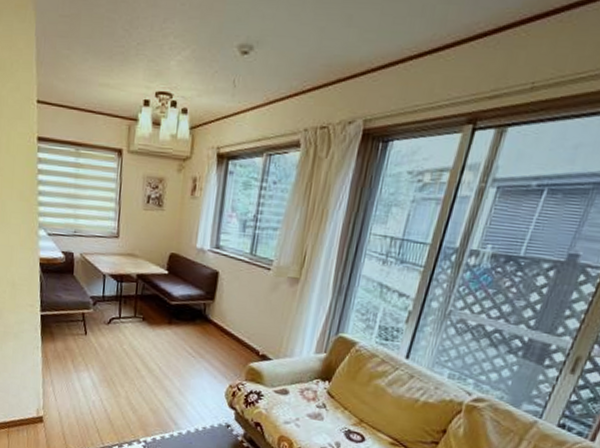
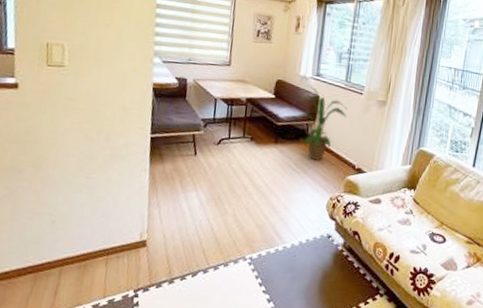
house plant: none [188,258,252,346] -> present [293,84,347,161]

